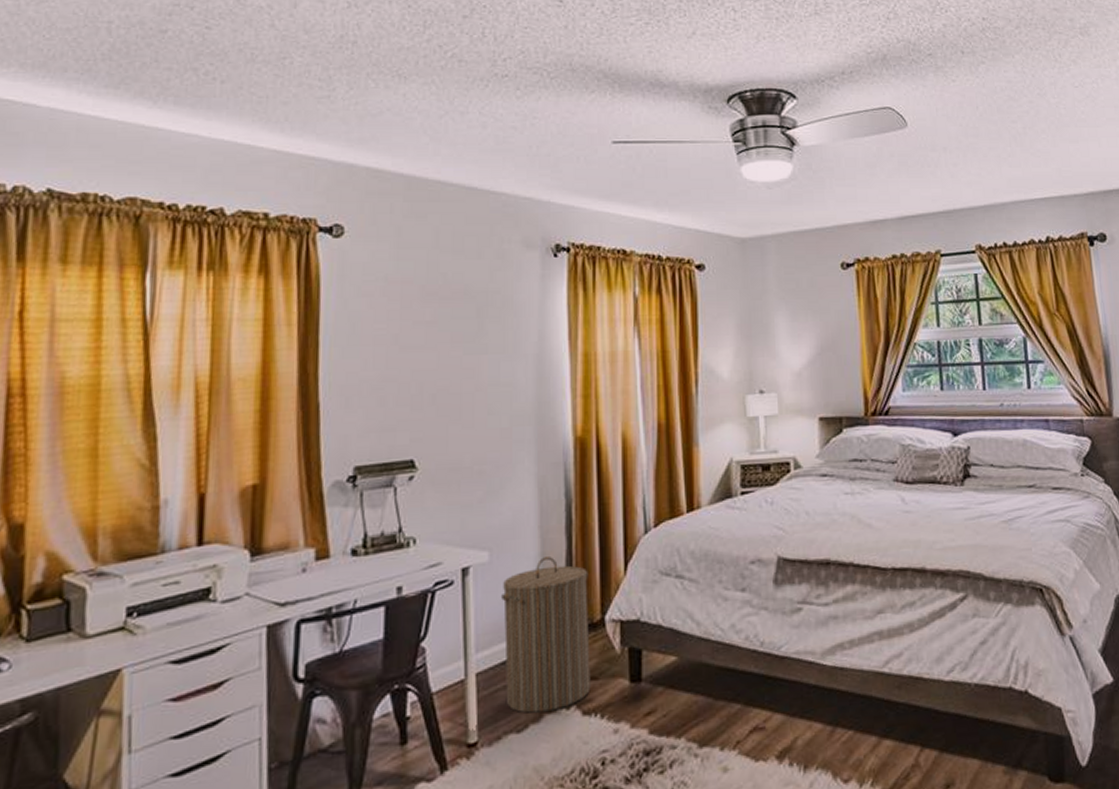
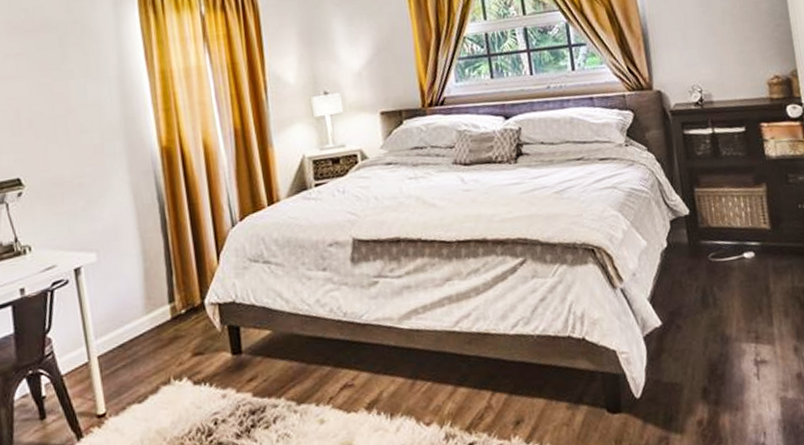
laundry hamper: present [502,557,591,714] -> none [112,253,198,387]

